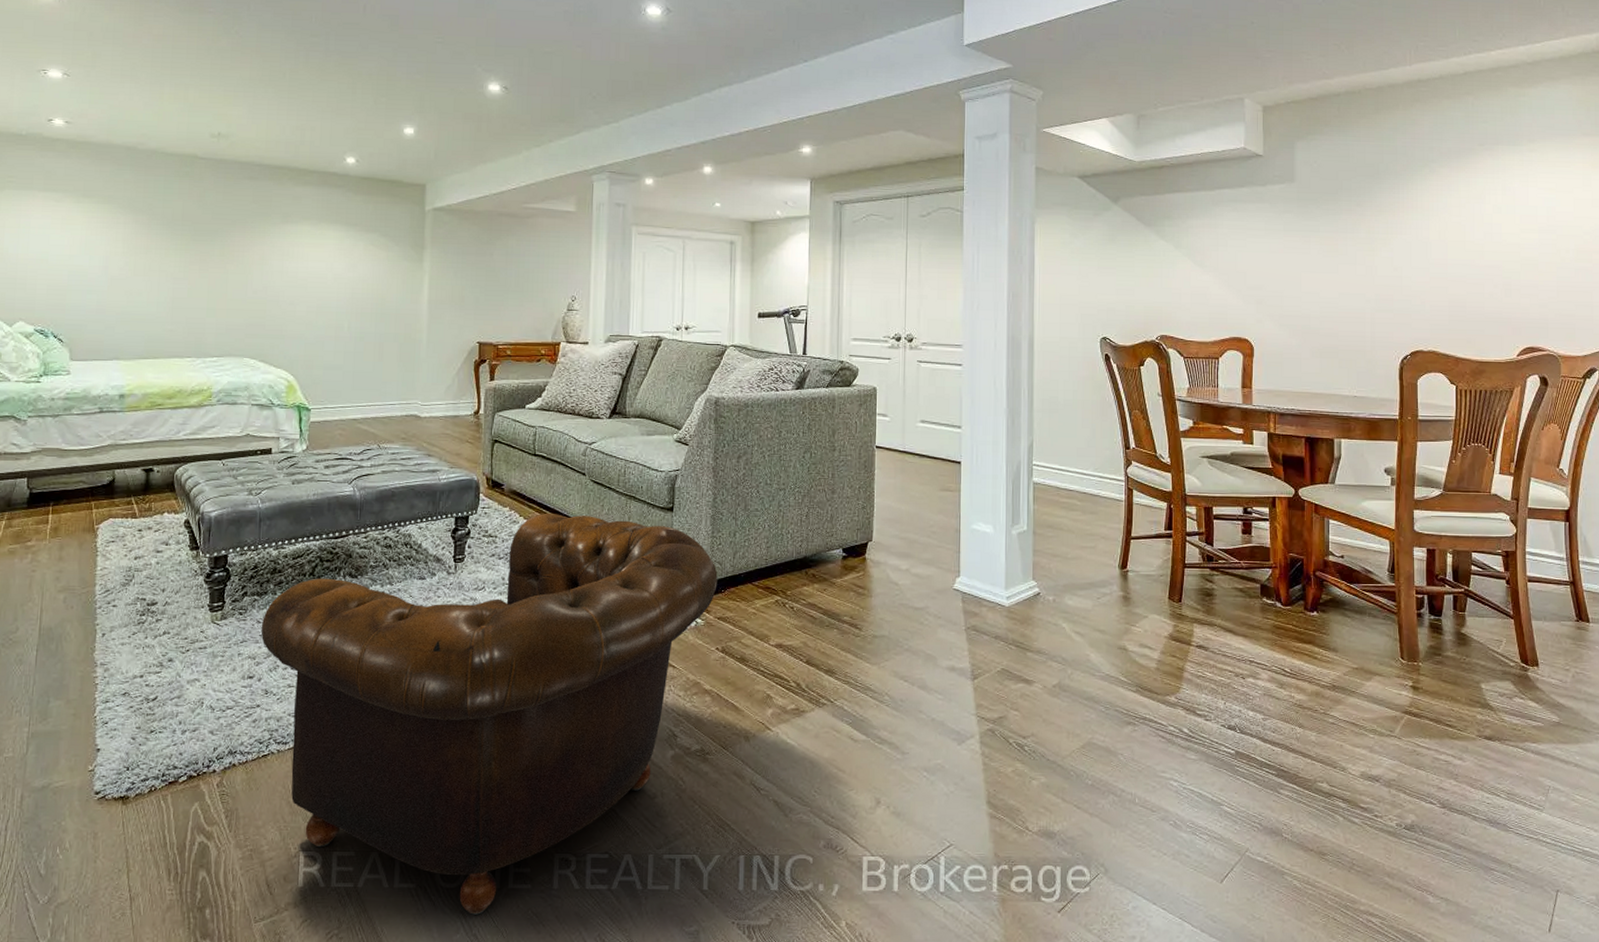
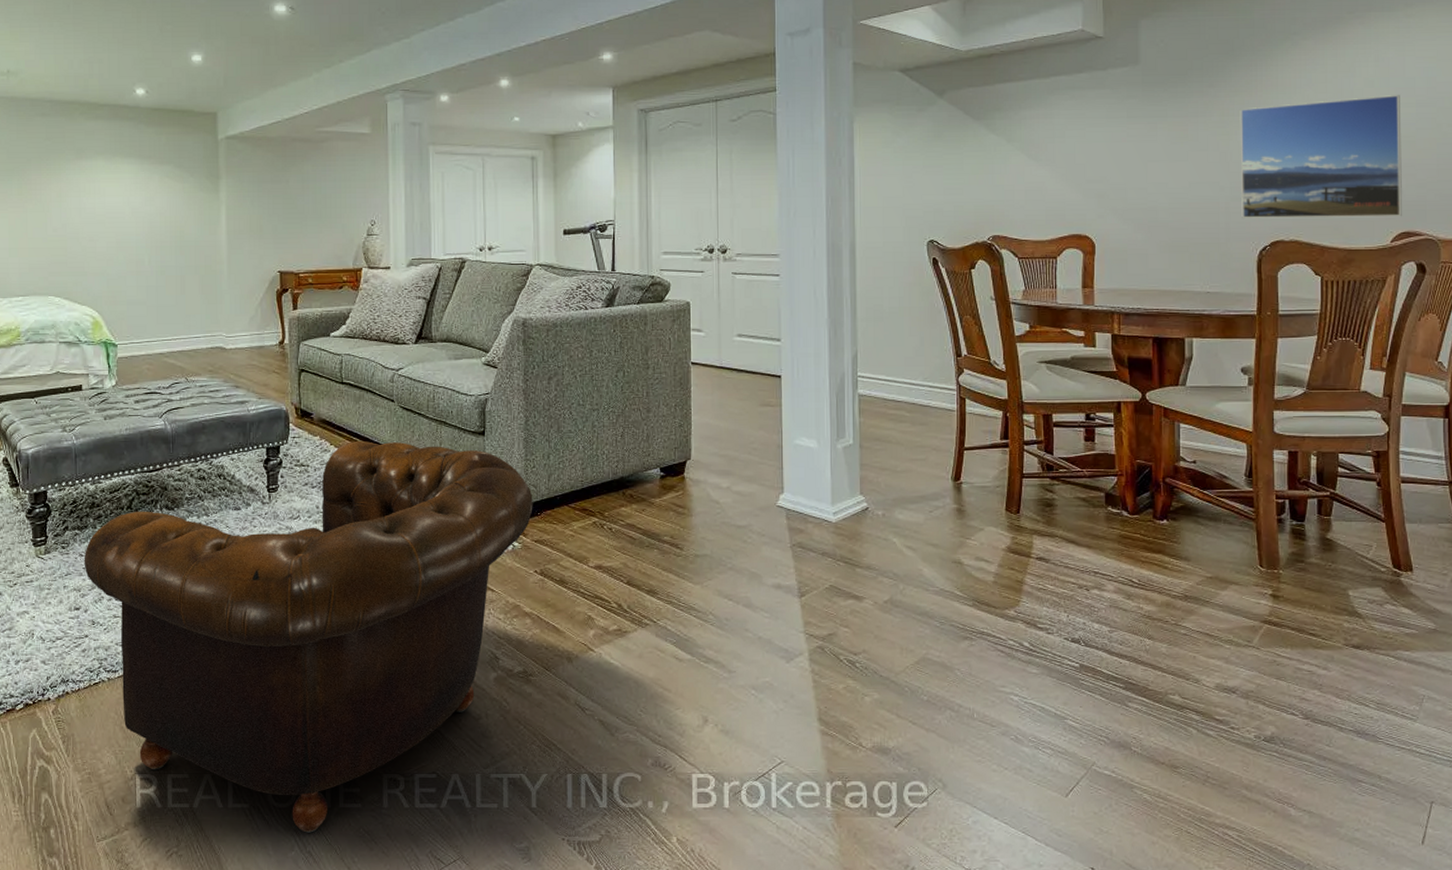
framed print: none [1384,221,1527,333] -> present [1240,95,1402,218]

